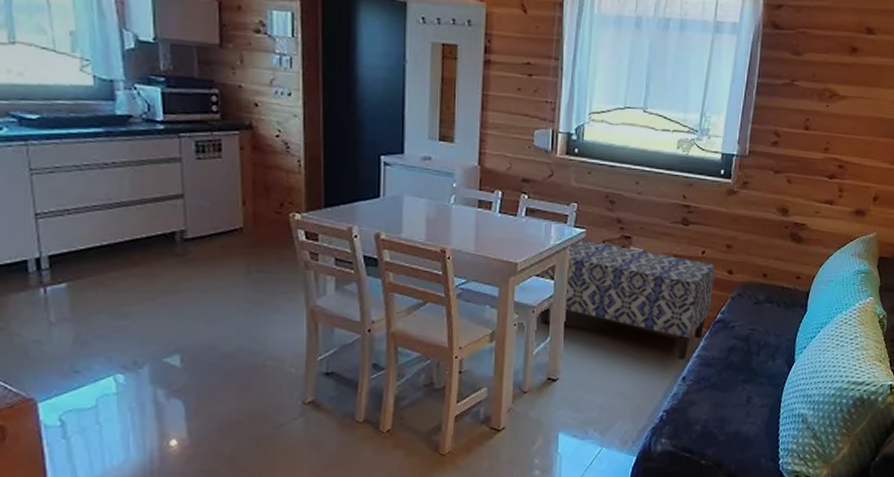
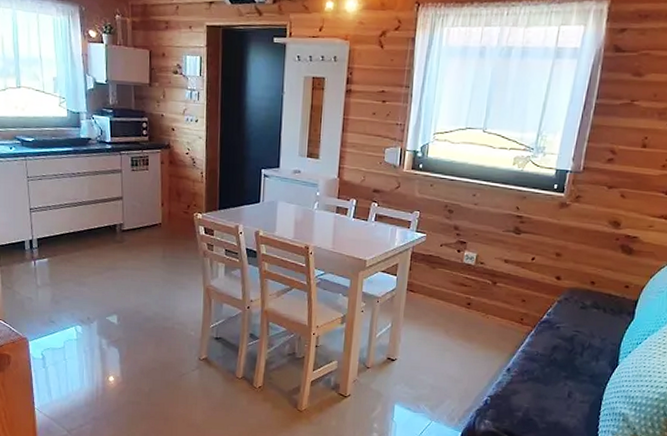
bench: present [537,238,715,359] -> none [382,241,544,353]

